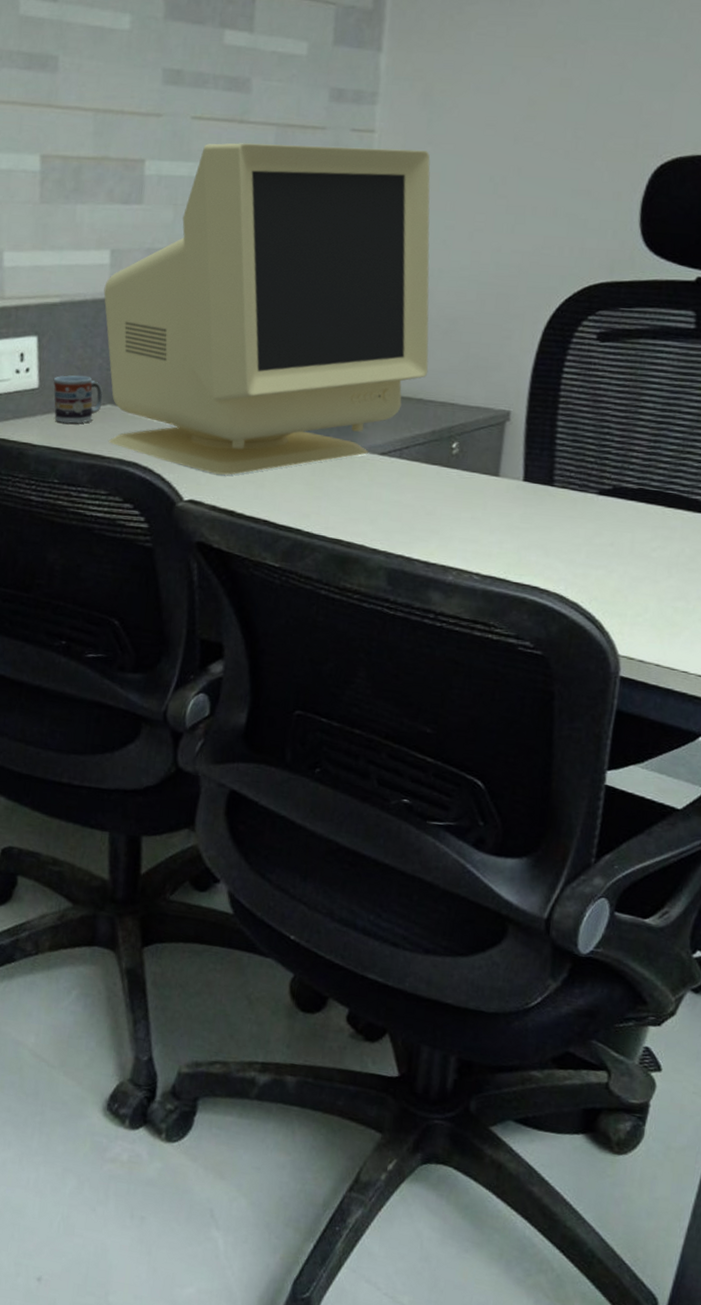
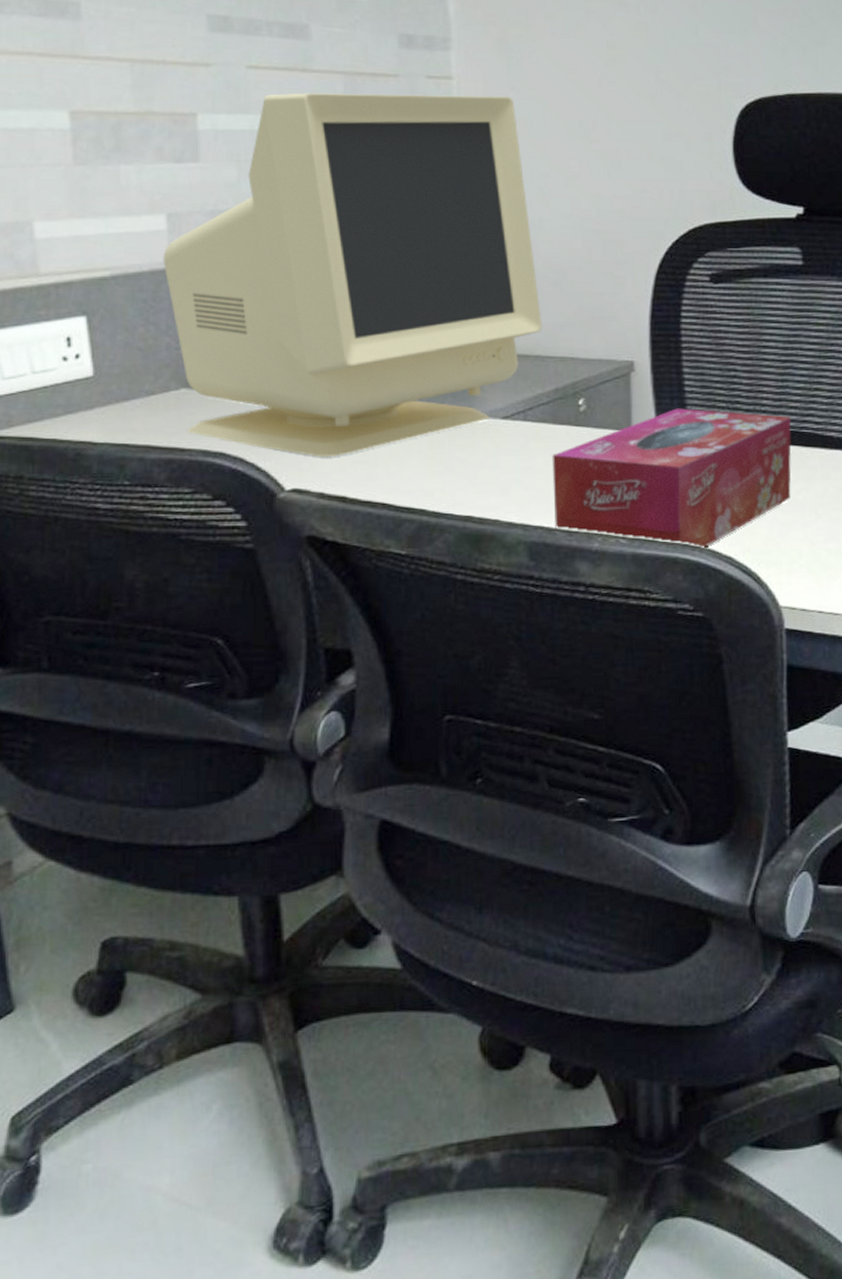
cup: present [53,375,103,424] -> none [111,357,175,414]
tissue box: none [414,459,657,593] -> present [552,408,791,549]

